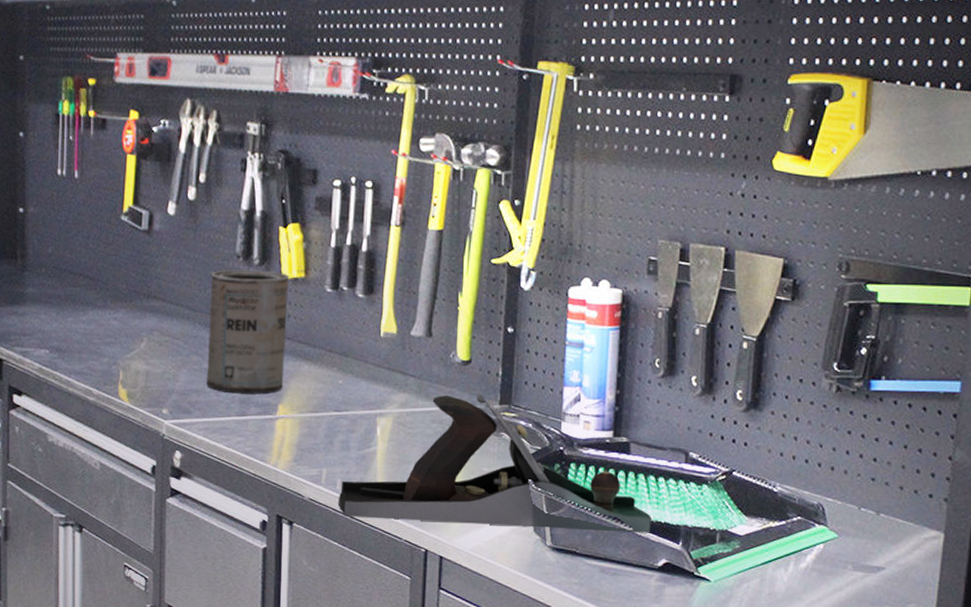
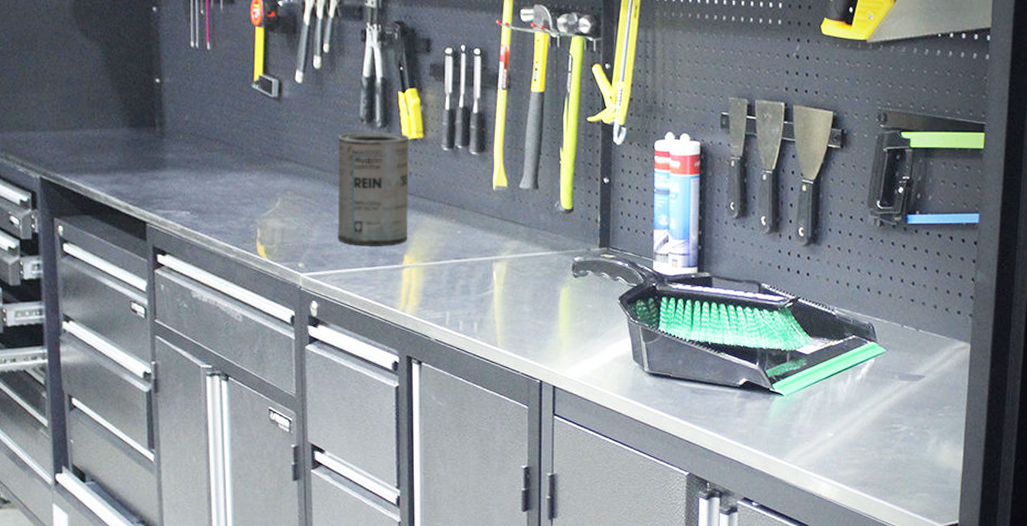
hand plane: present [337,392,653,533] -> none [461,237,733,357]

